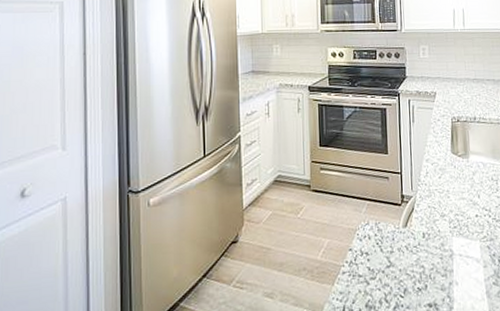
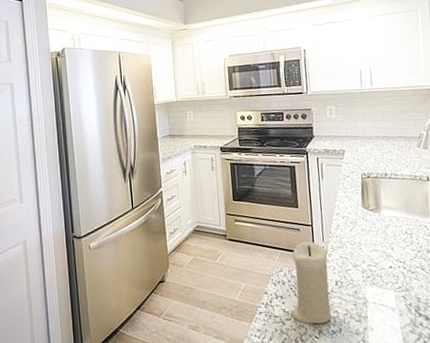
candle: none [376,191,418,282] -> present [291,241,332,324]

